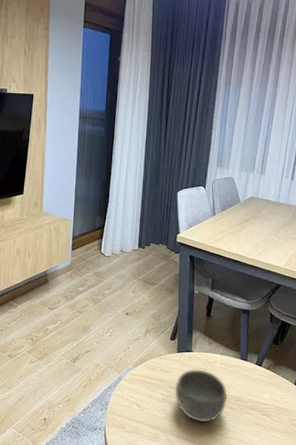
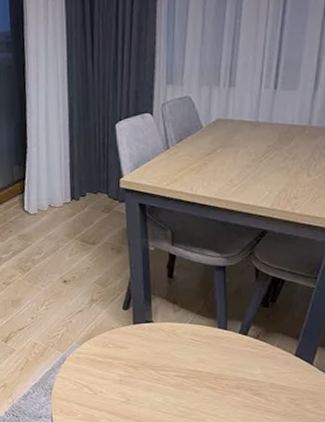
bowl: present [174,369,228,423] -> none [134,343,205,406]

